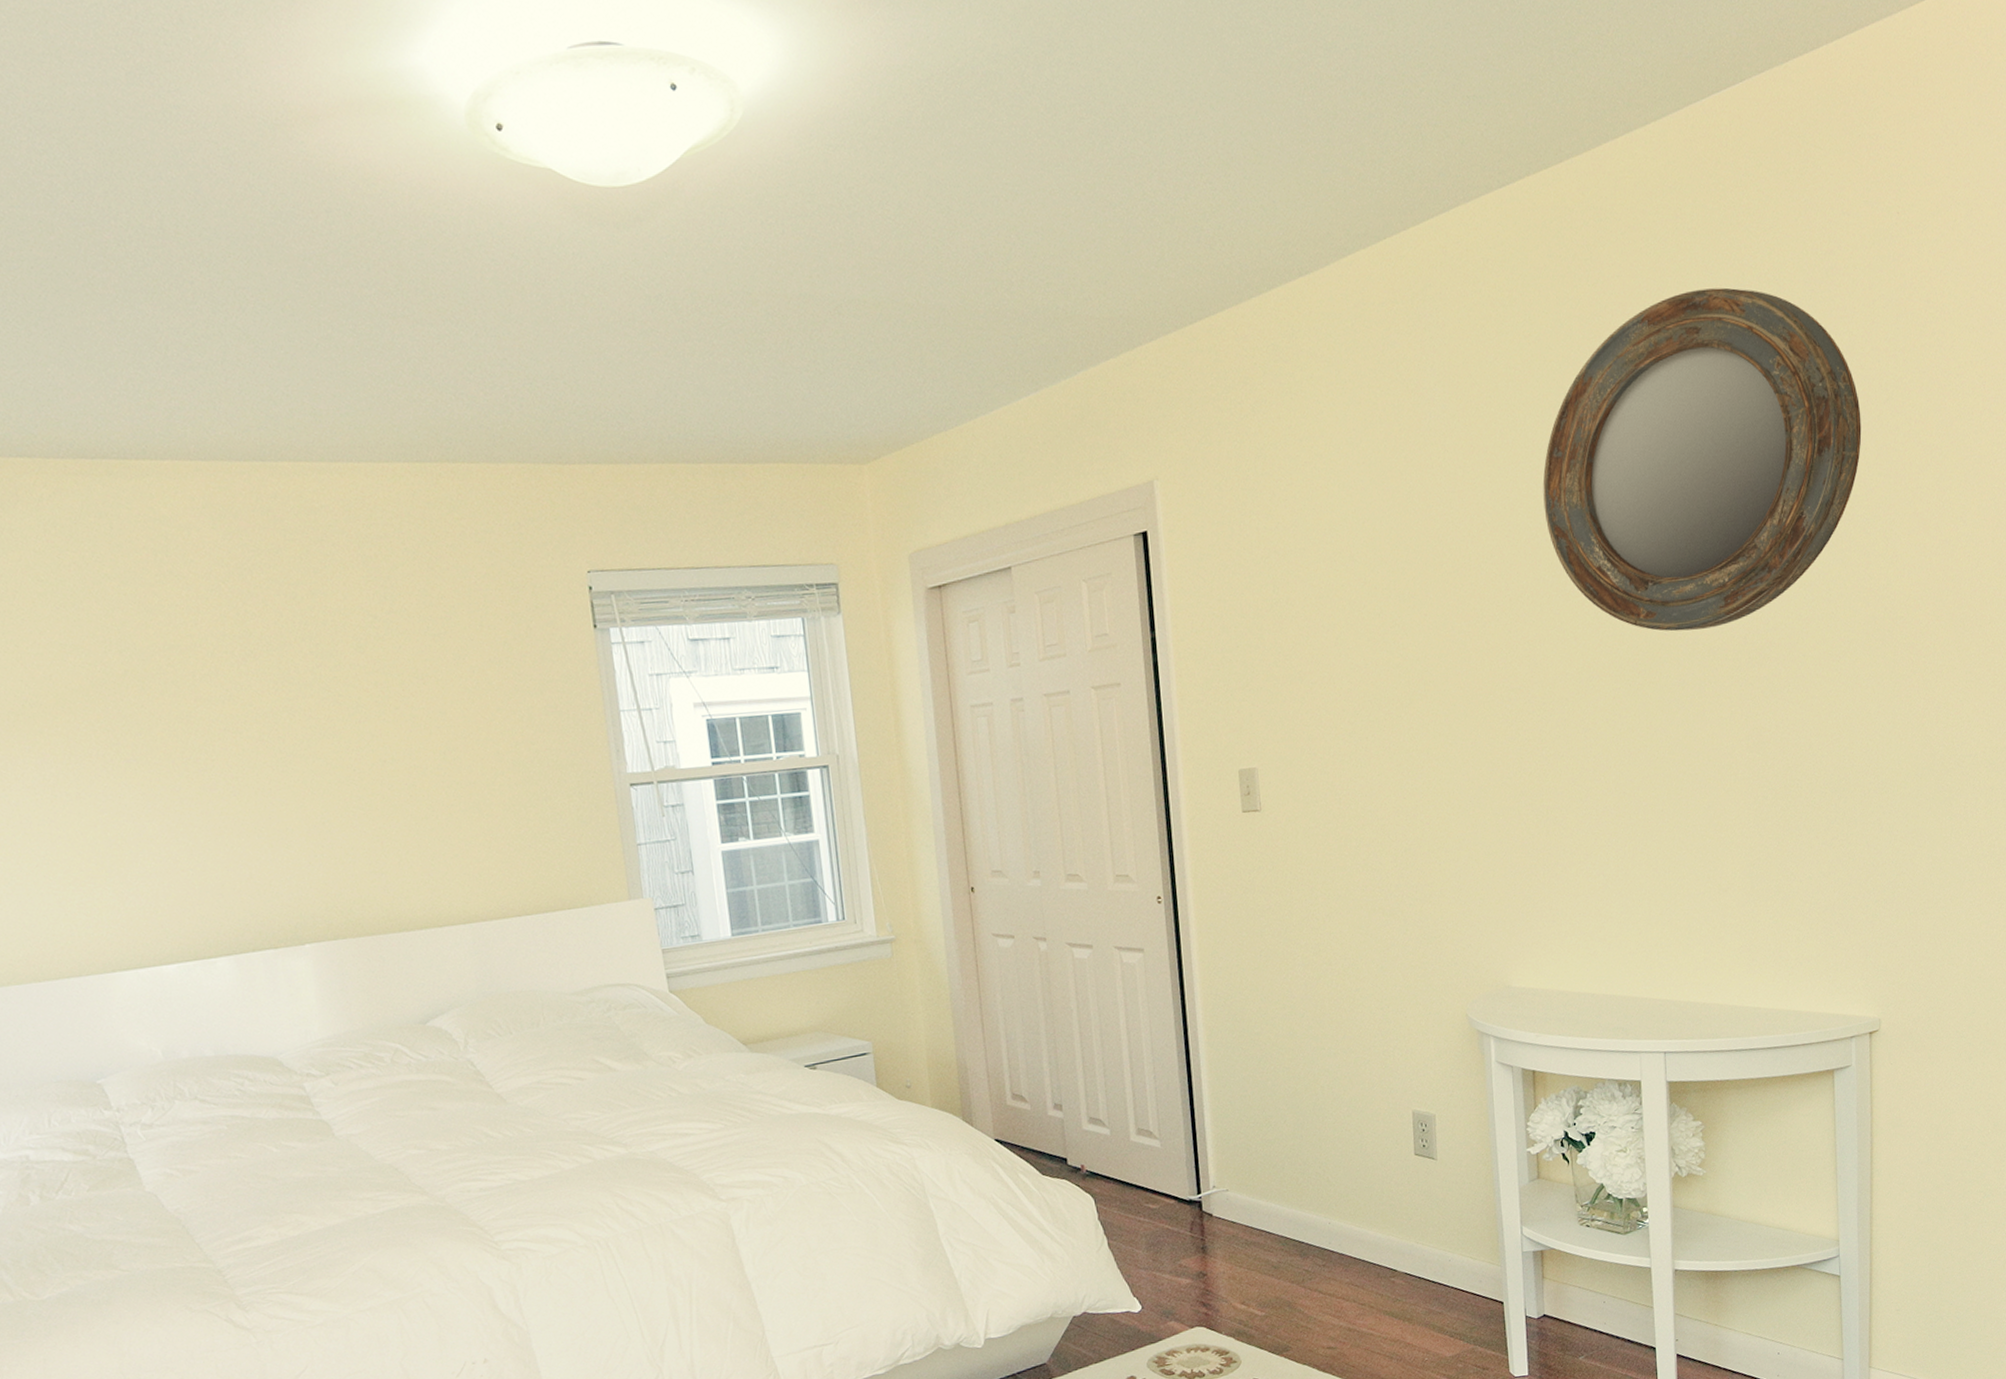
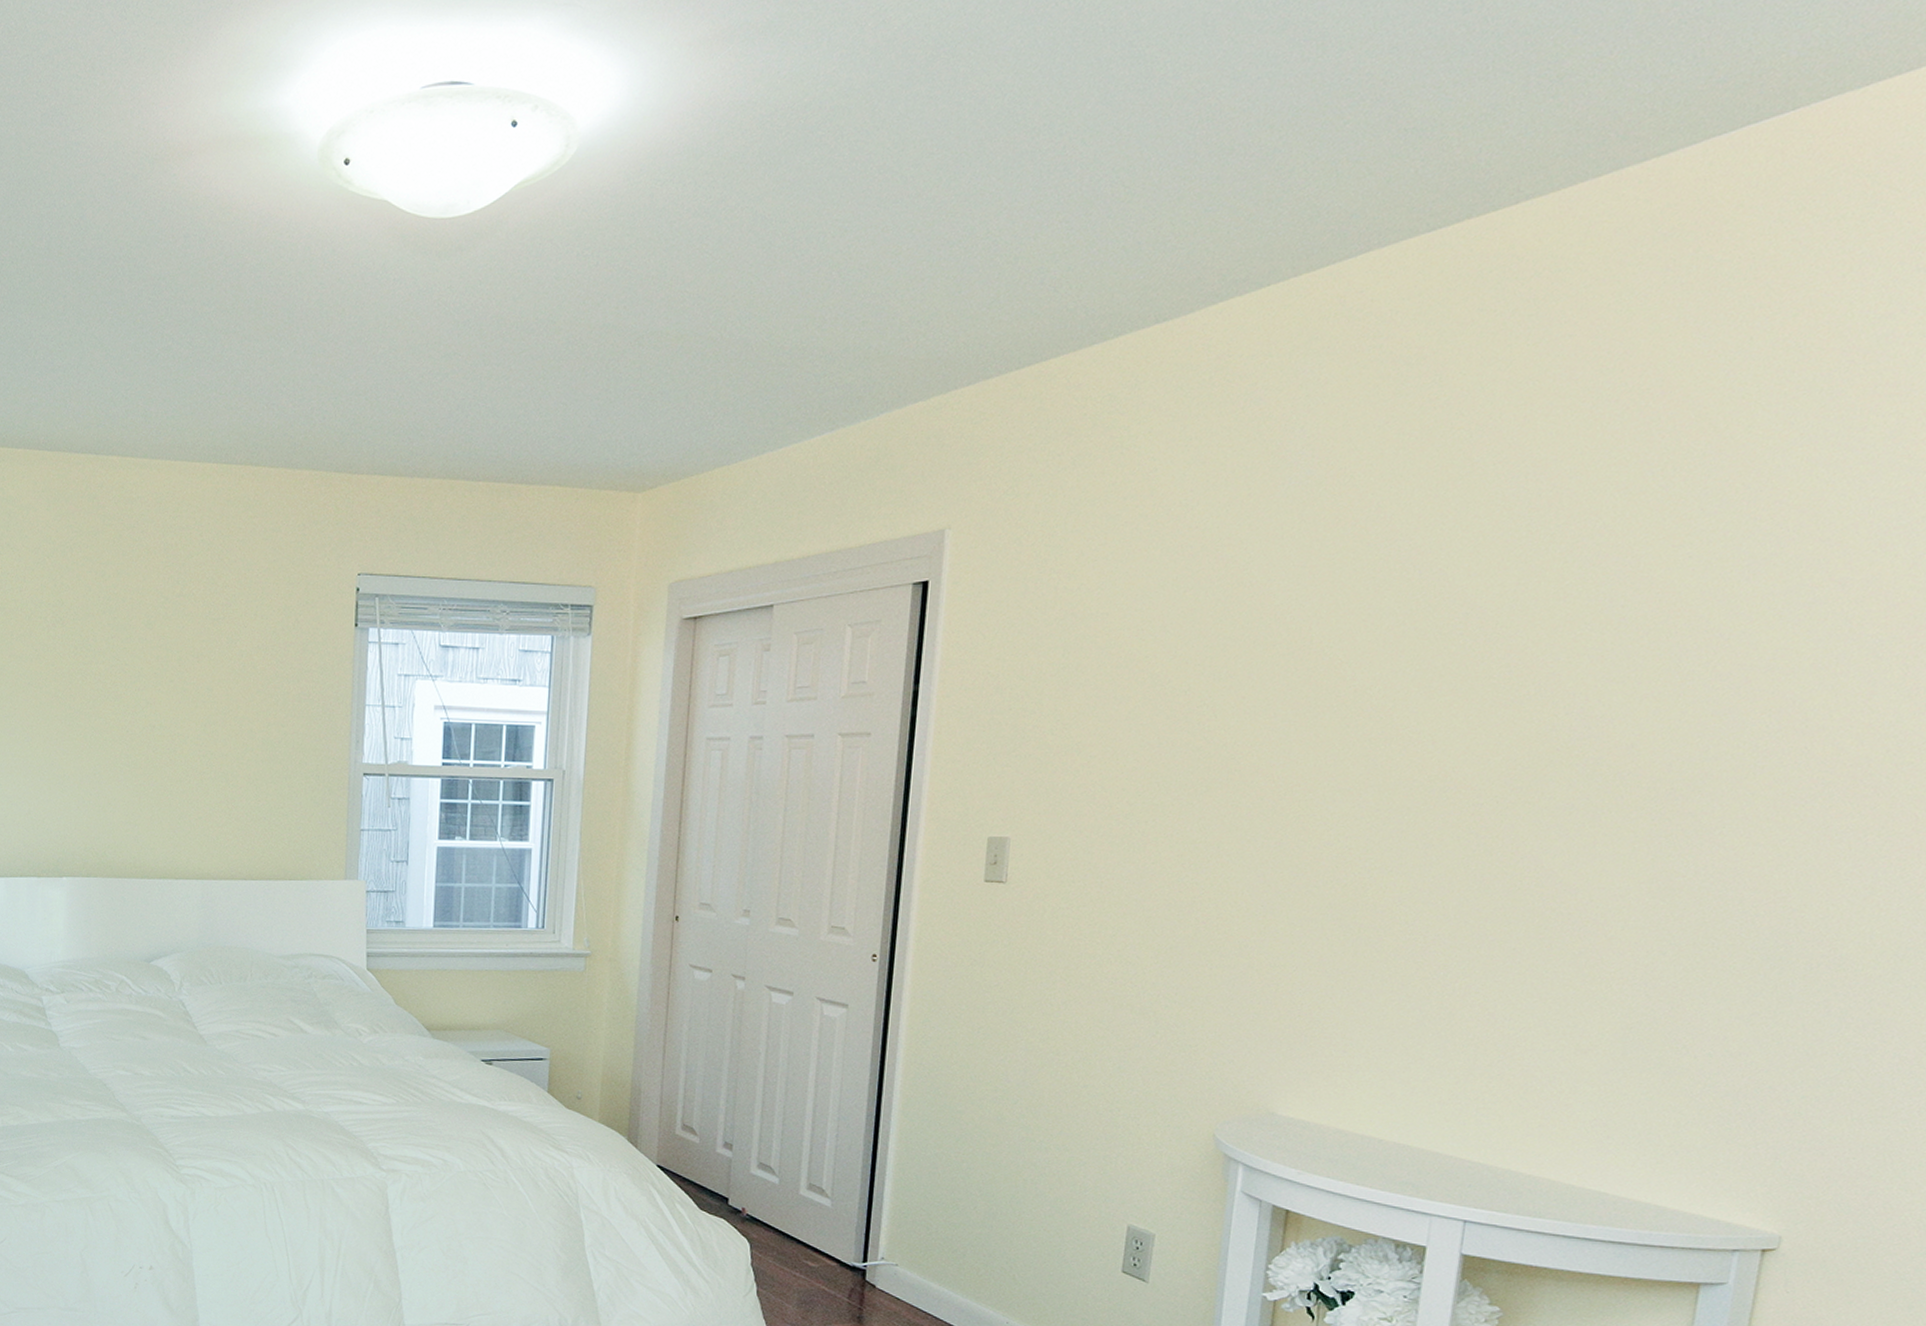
home mirror: present [1543,287,1862,632] -> none [1418,353,1898,749]

